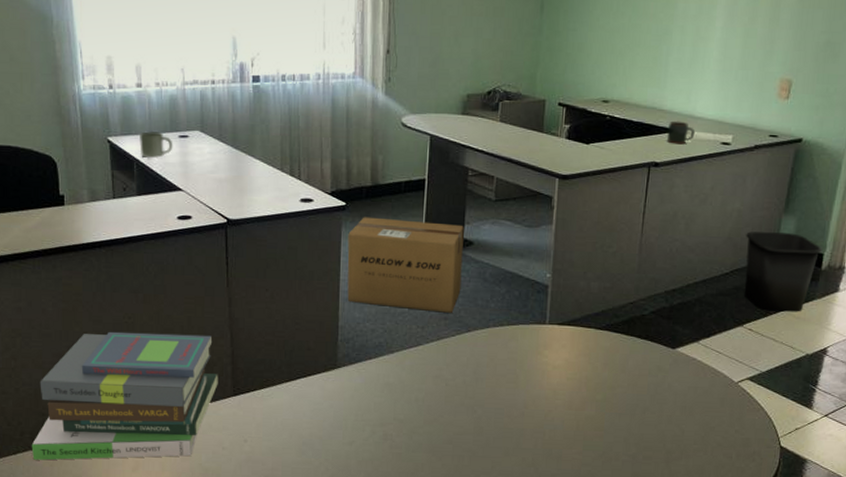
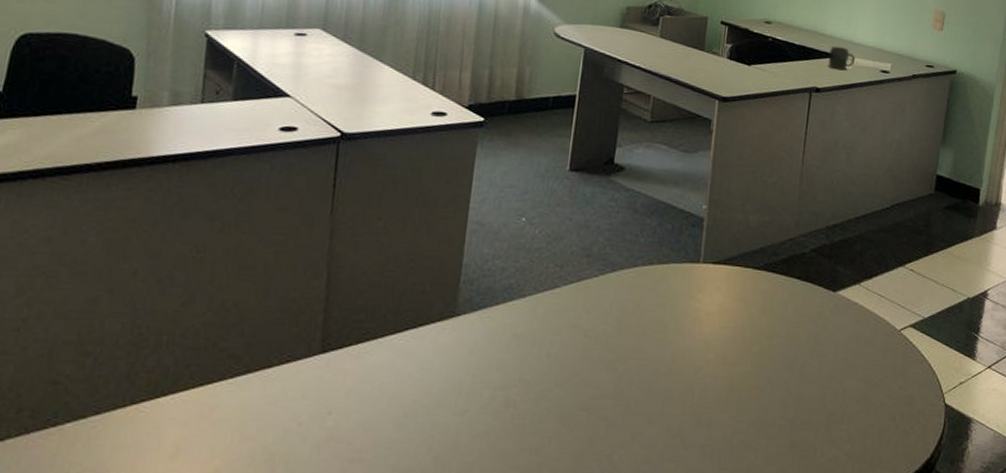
books: present [31,331,218,460] -> none [28,269,305,448]
mug: present [140,130,173,158] -> none [244,25,287,58]
box: present [347,217,464,313] -> none [476,135,616,249]
waste bin: present [744,231,822,312] -> none [905,164,979,251]

